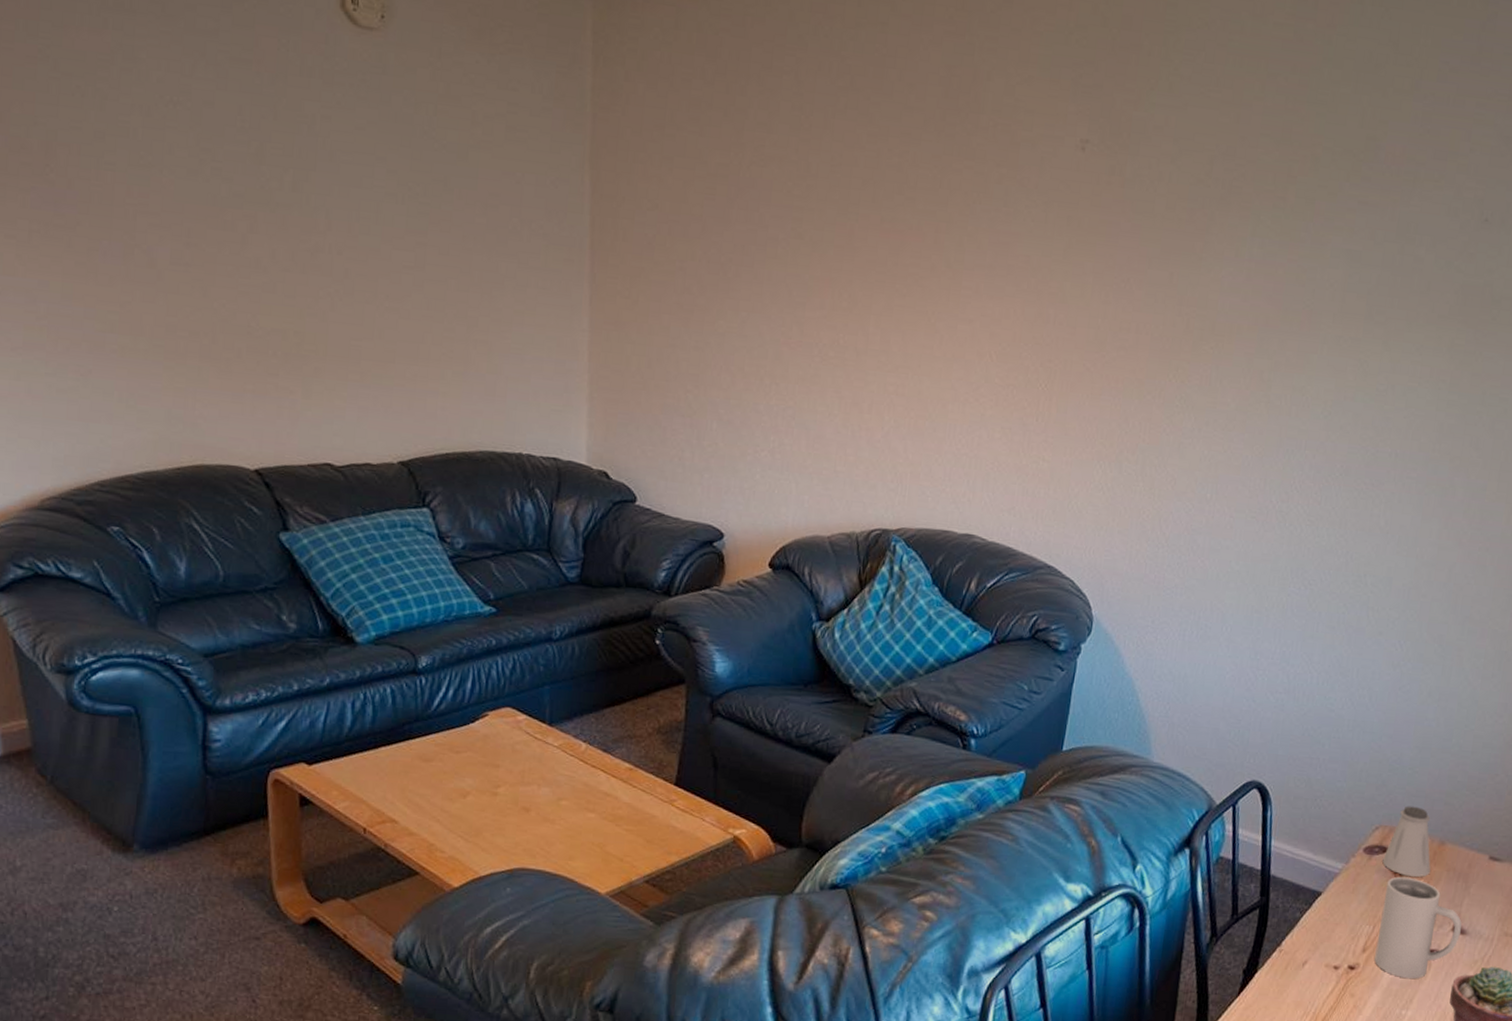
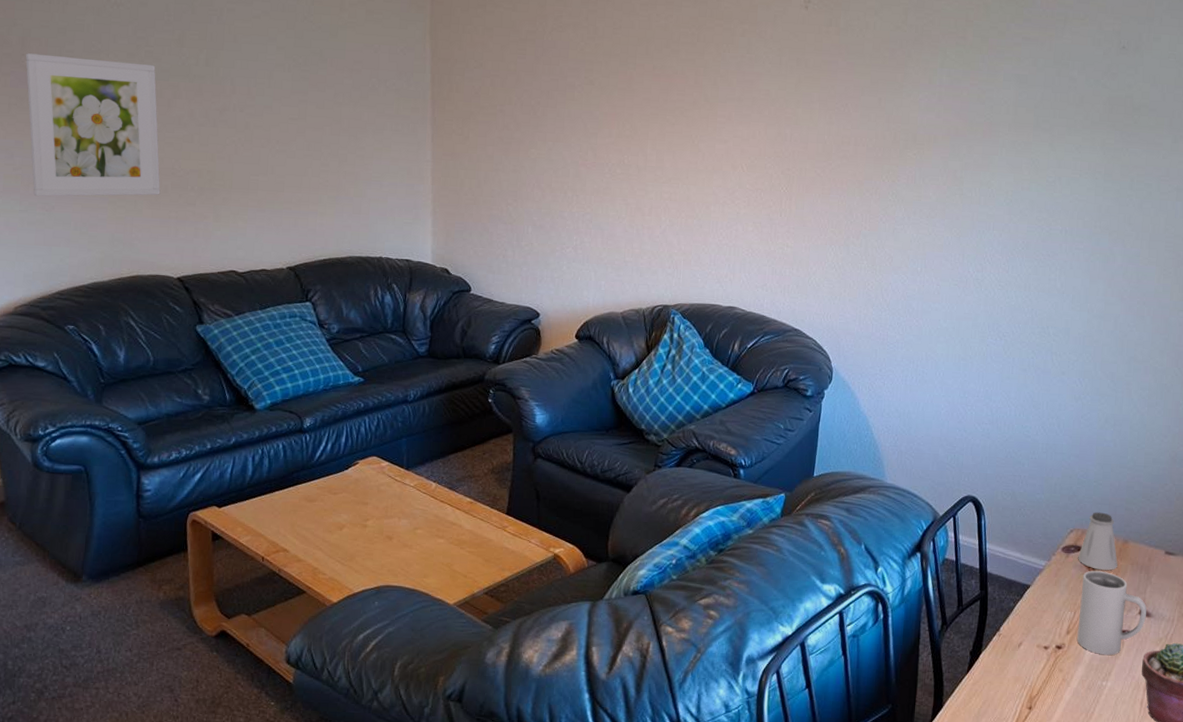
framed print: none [51,163,233,361] -> present [26,53,161,197]

